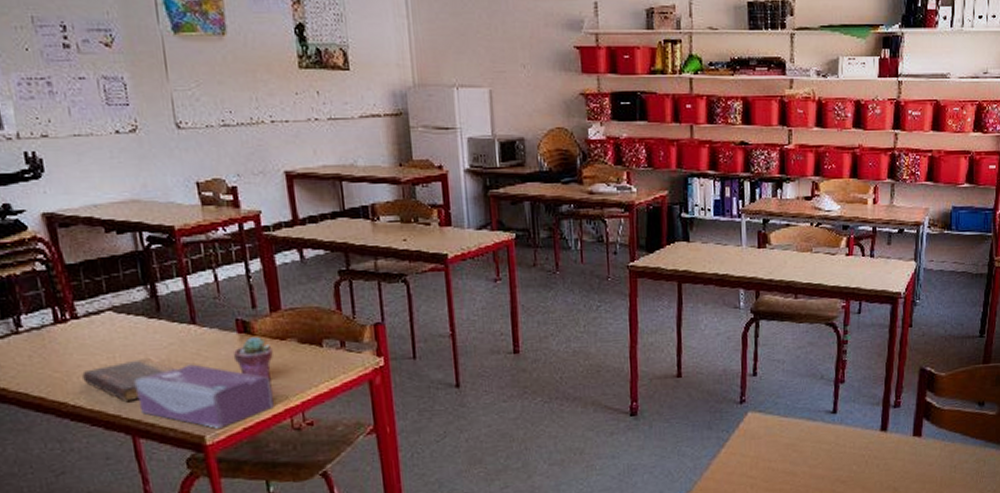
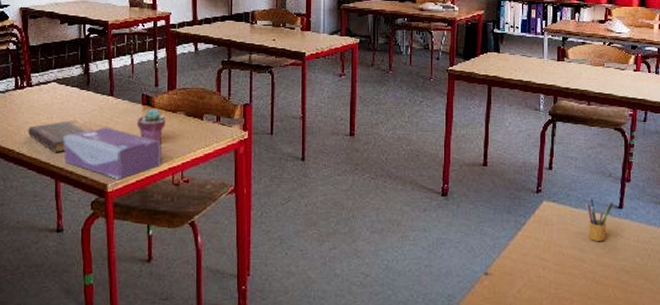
pencil box: none [794,402,827,453] -> present [584,196,614,242]

